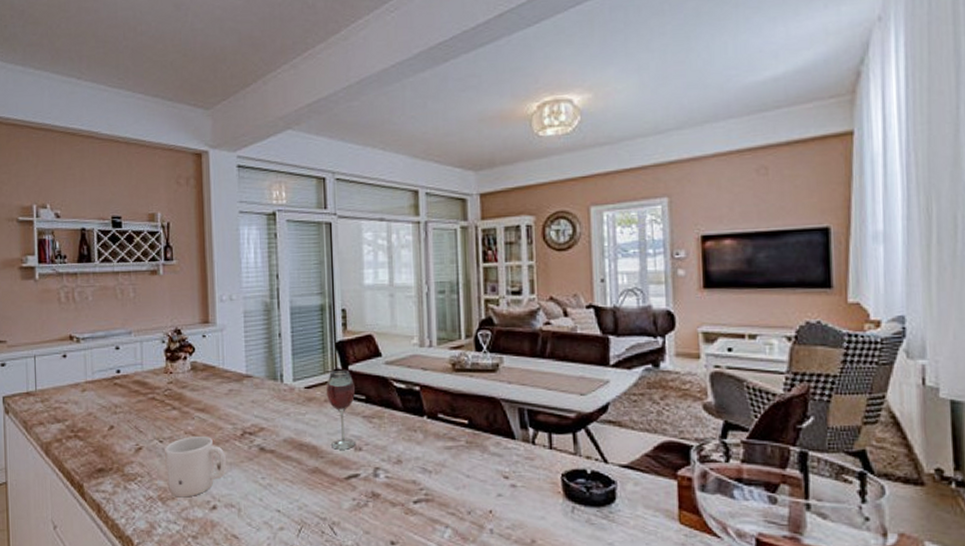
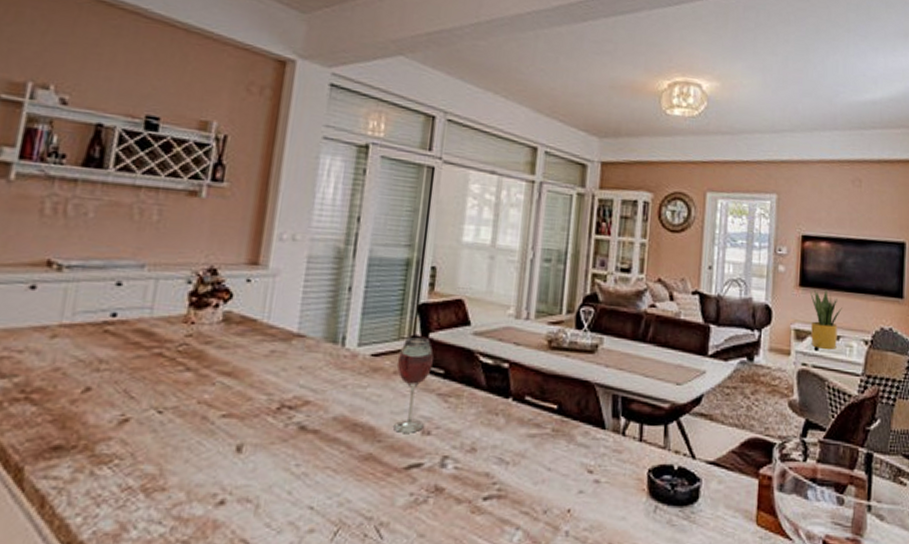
mug: present [164,435,227,498] -> none [158,406,252,489]
planter: none [717,288,757,349] -> present [810,289,842,349]

